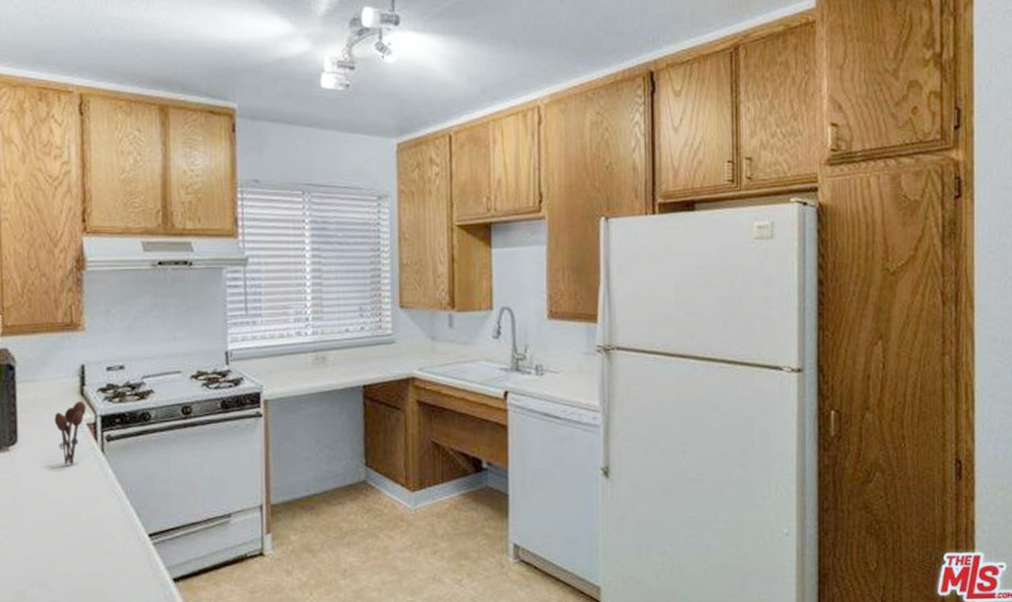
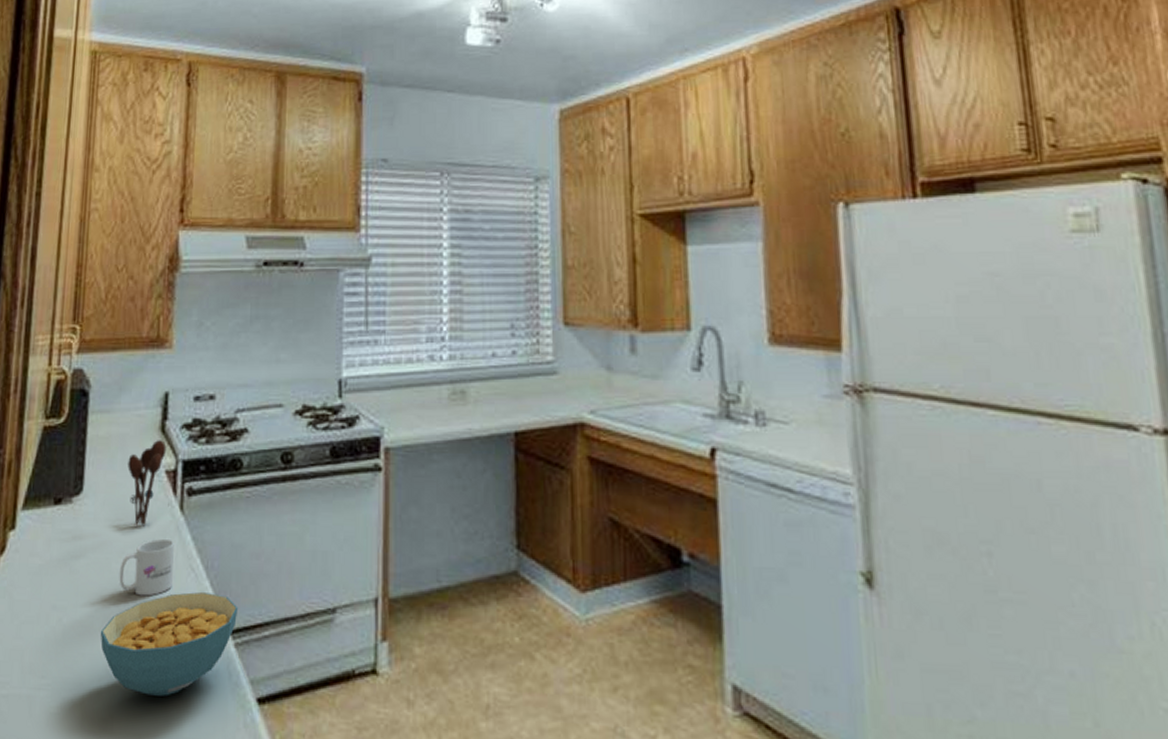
cereal bowl: none [43,509,154,583] -> present [100,591,239,697]
mug: none [54,473,100,515] -> present [119,538,174,597]

